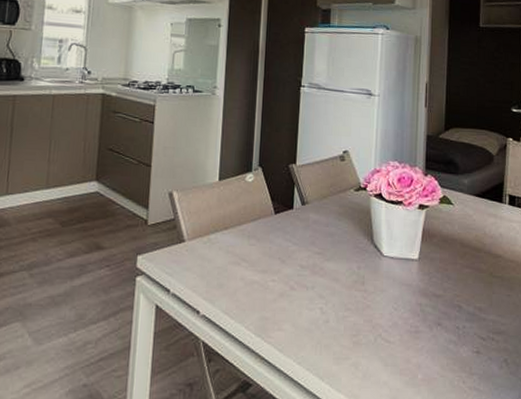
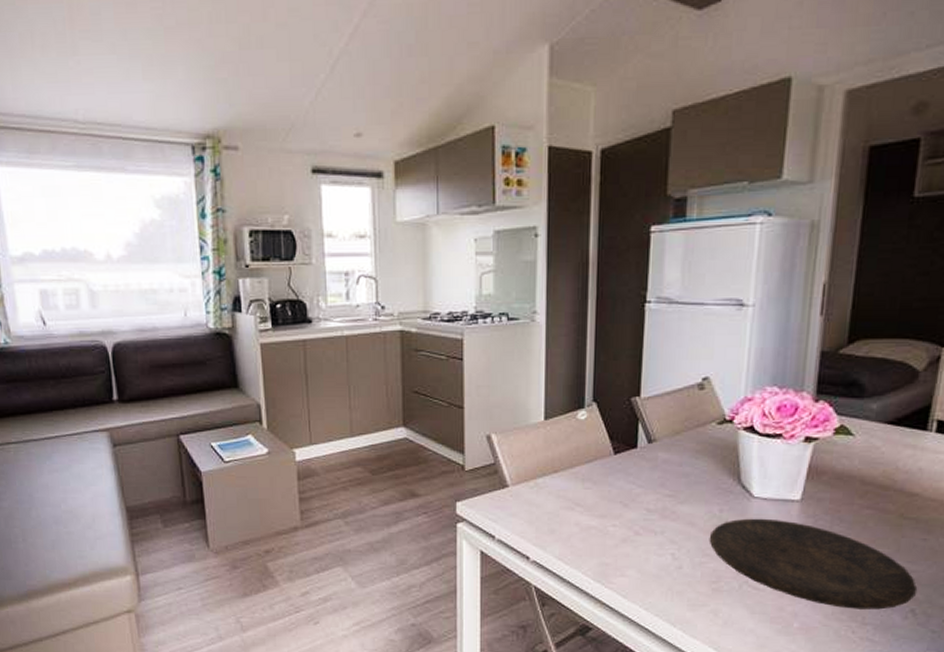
plate: none [350,275,506,360] -> present [709,518,917,610]

